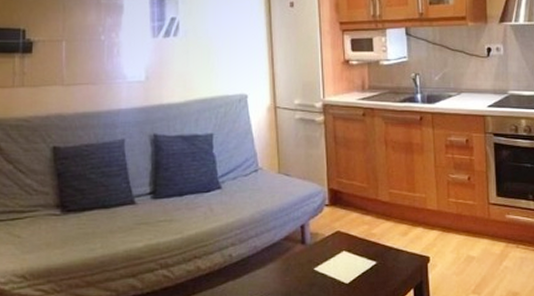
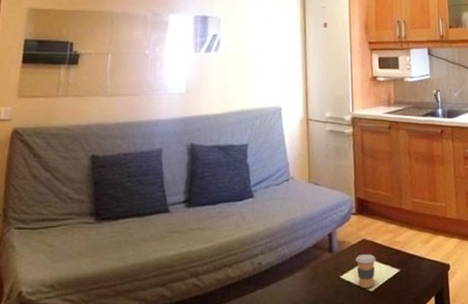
coffee cup: none [329,246,351,281] -> present [355,254,376,289]

